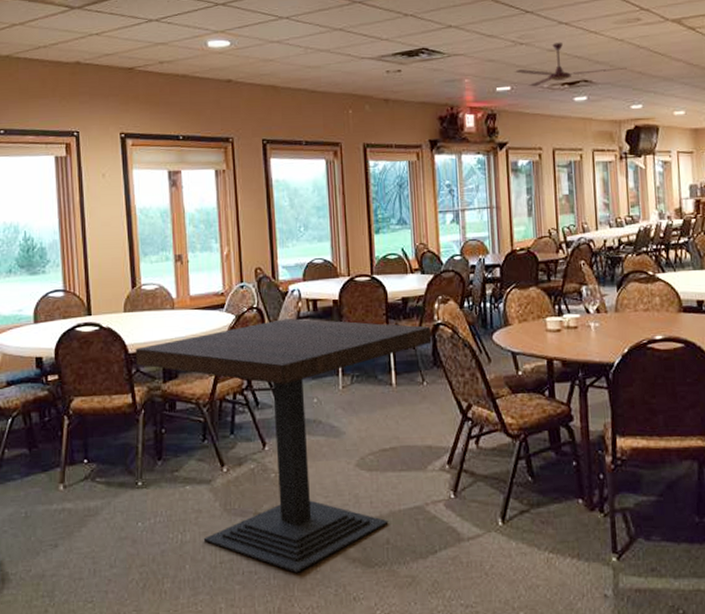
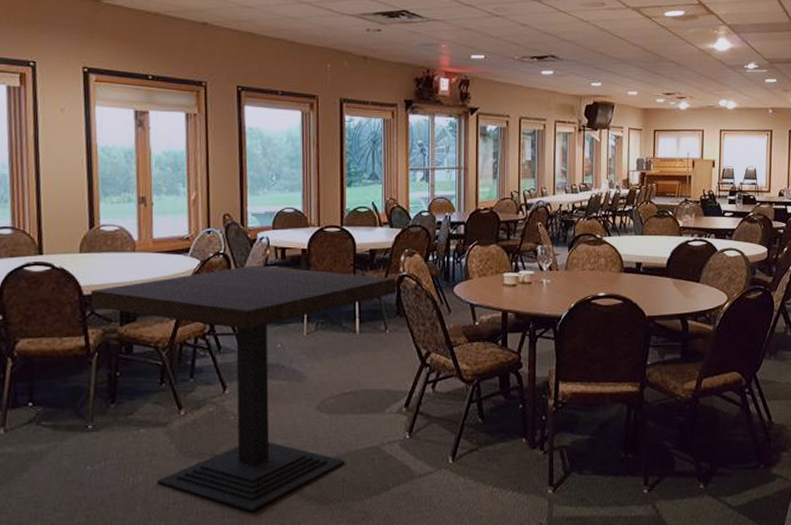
ceiling fan: present [514,42,627,87] -> none [488,18,590,58]

